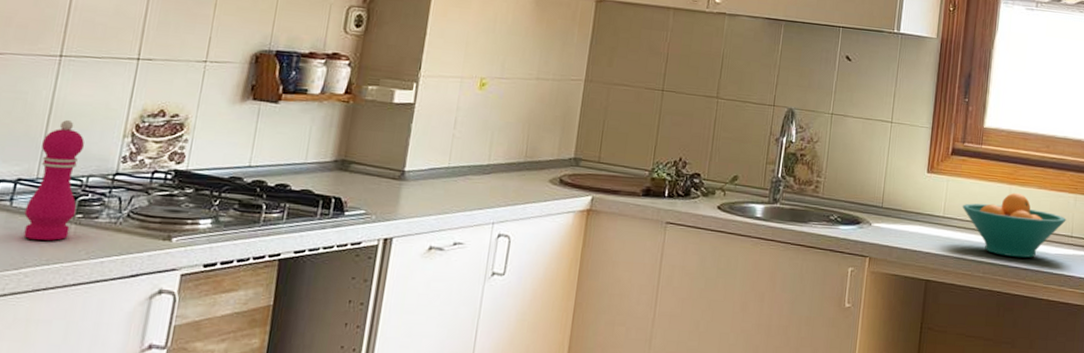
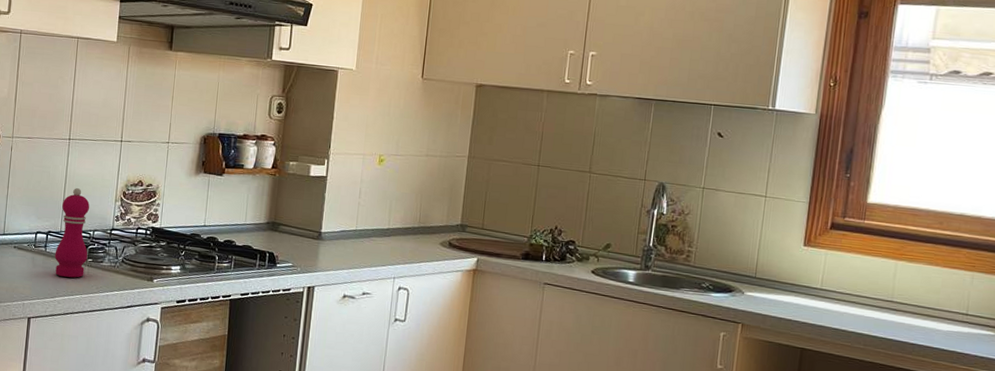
fruit bowl: present [962,192,1066,258] -> none [841,268,961,333]

